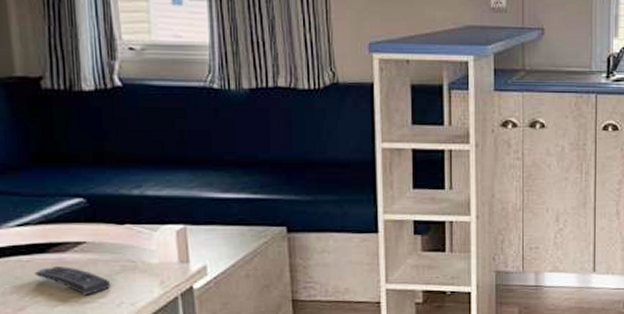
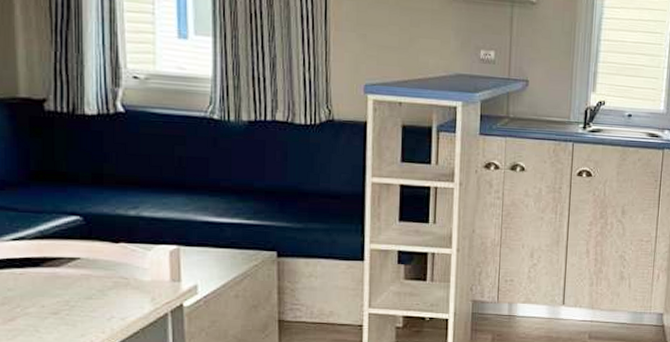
remote control: present [35,265,111,296] -> none [27,279,103,309]

